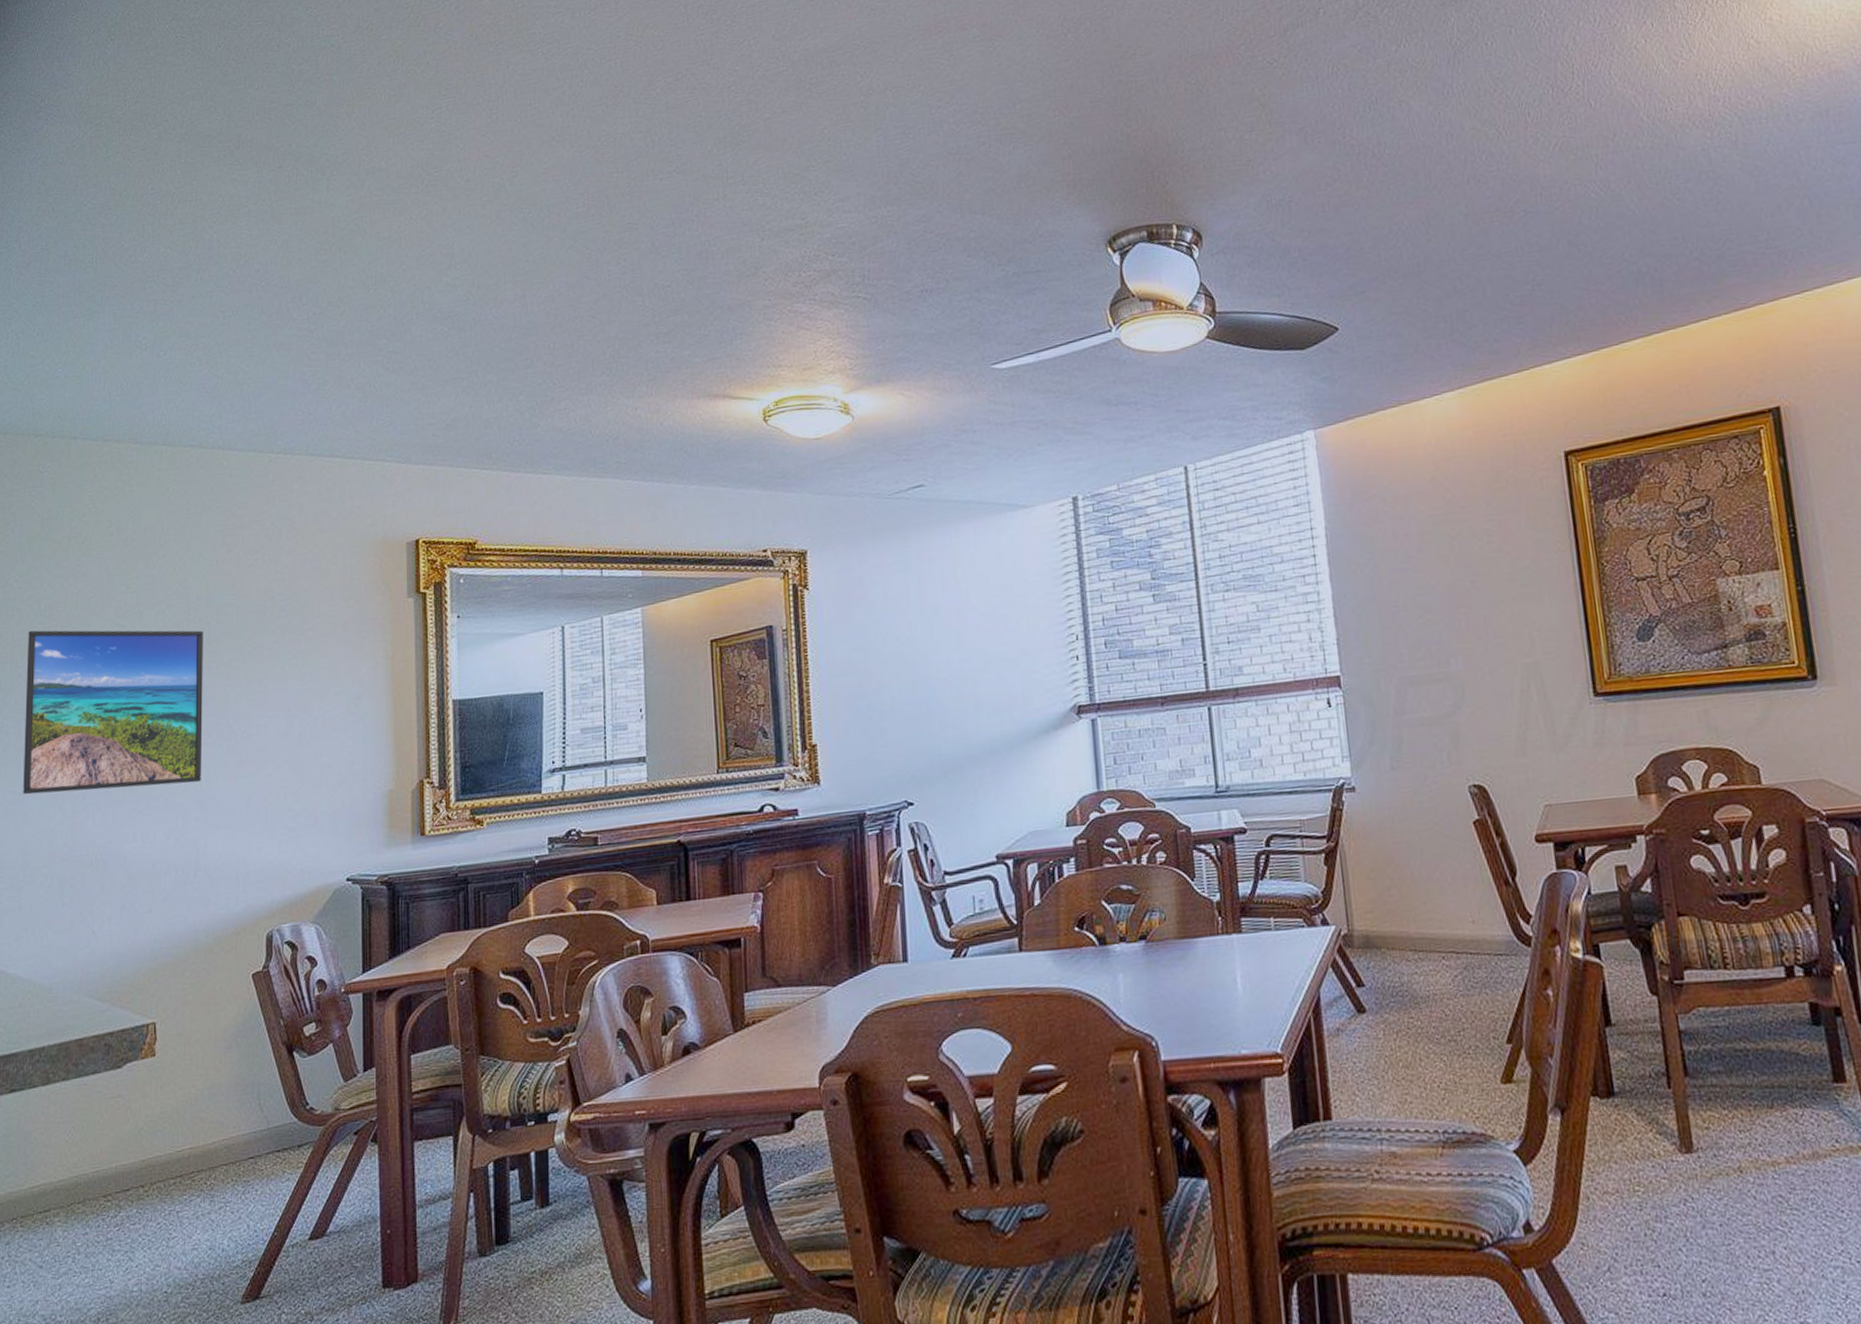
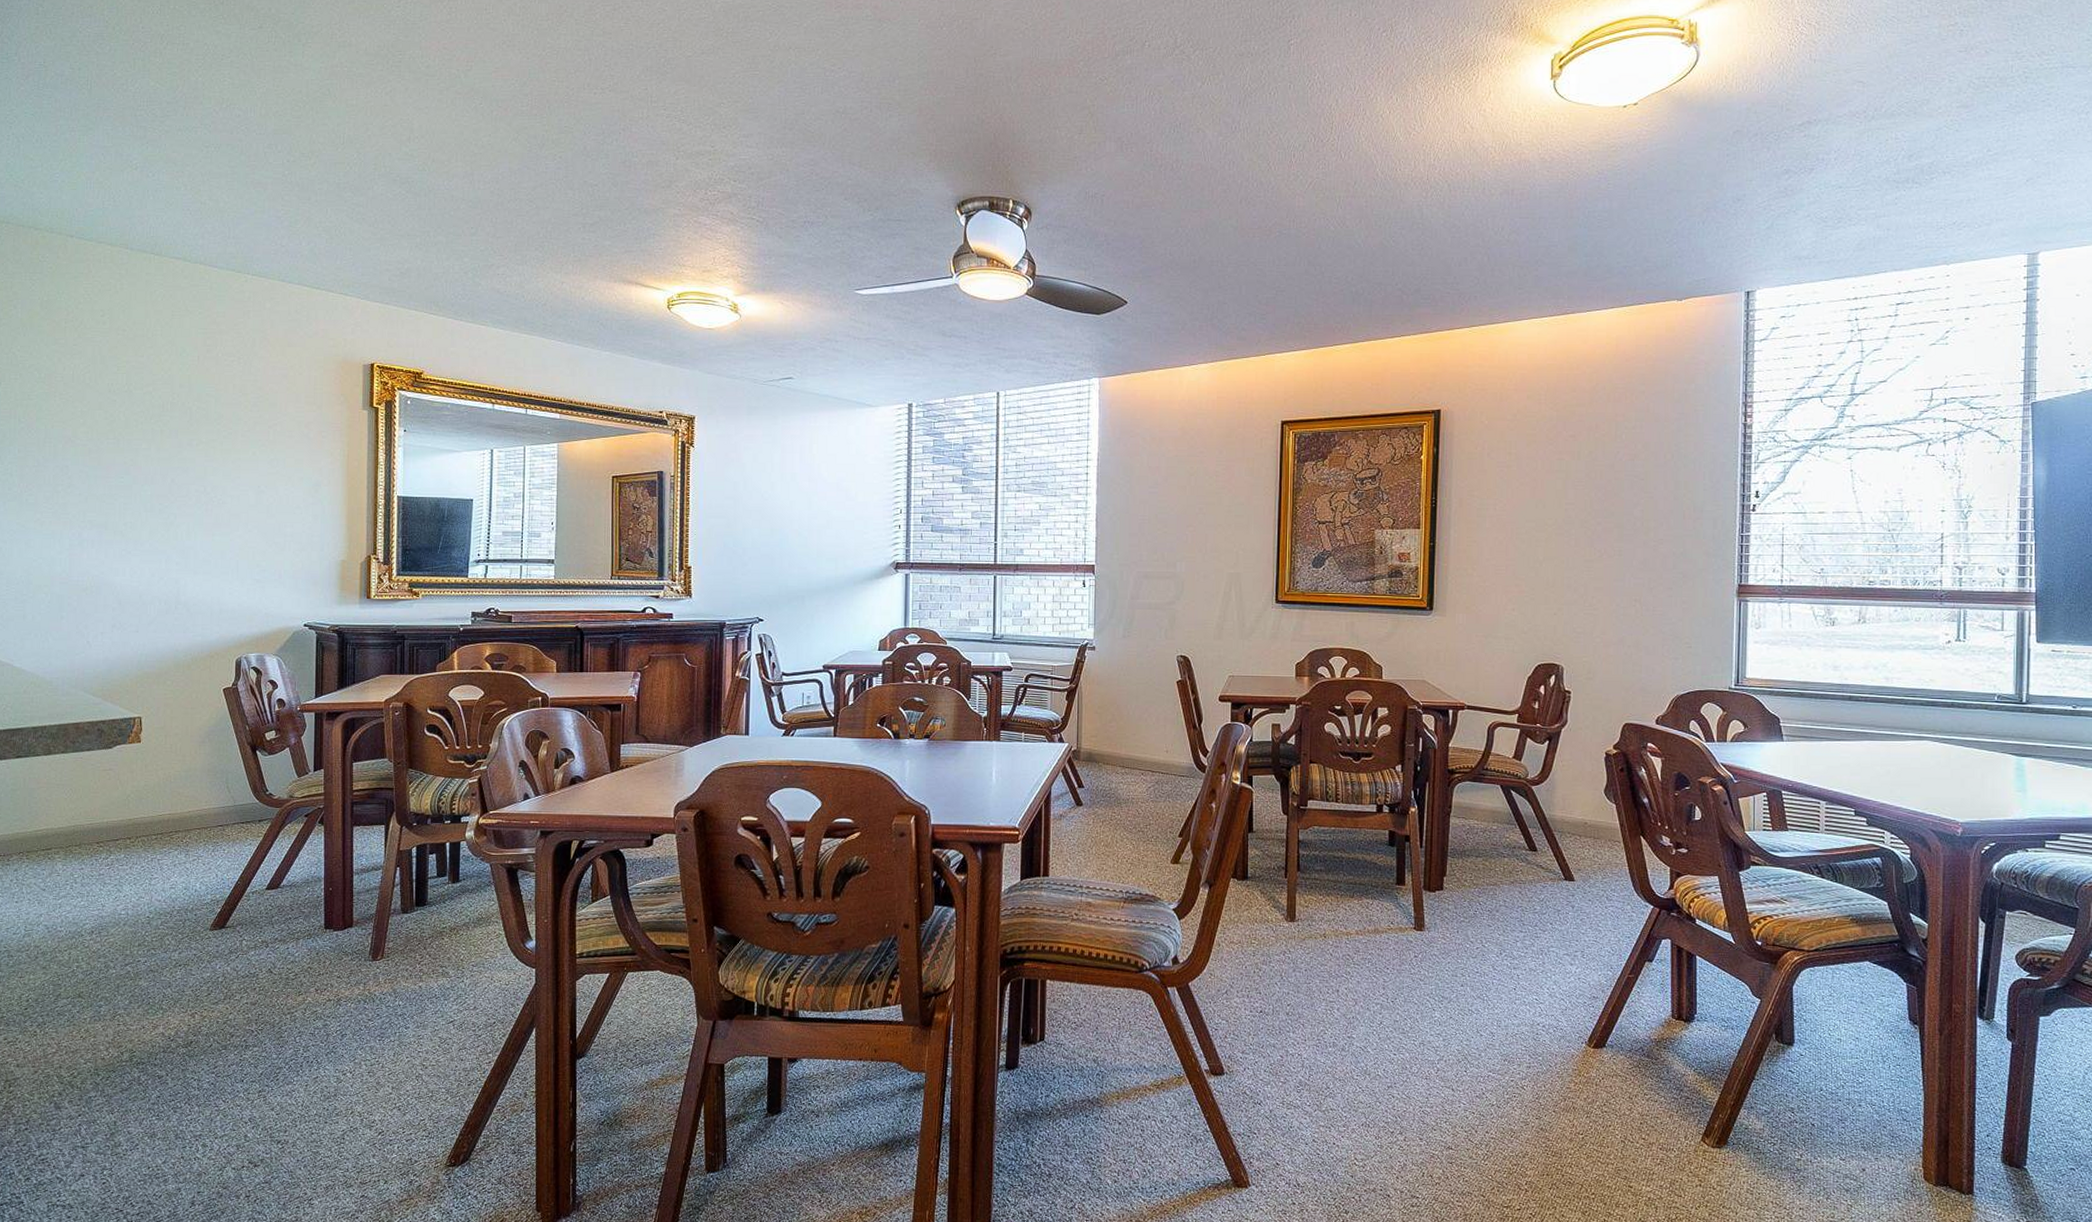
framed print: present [23,630,203,795] -> none [26,393,185,535]

